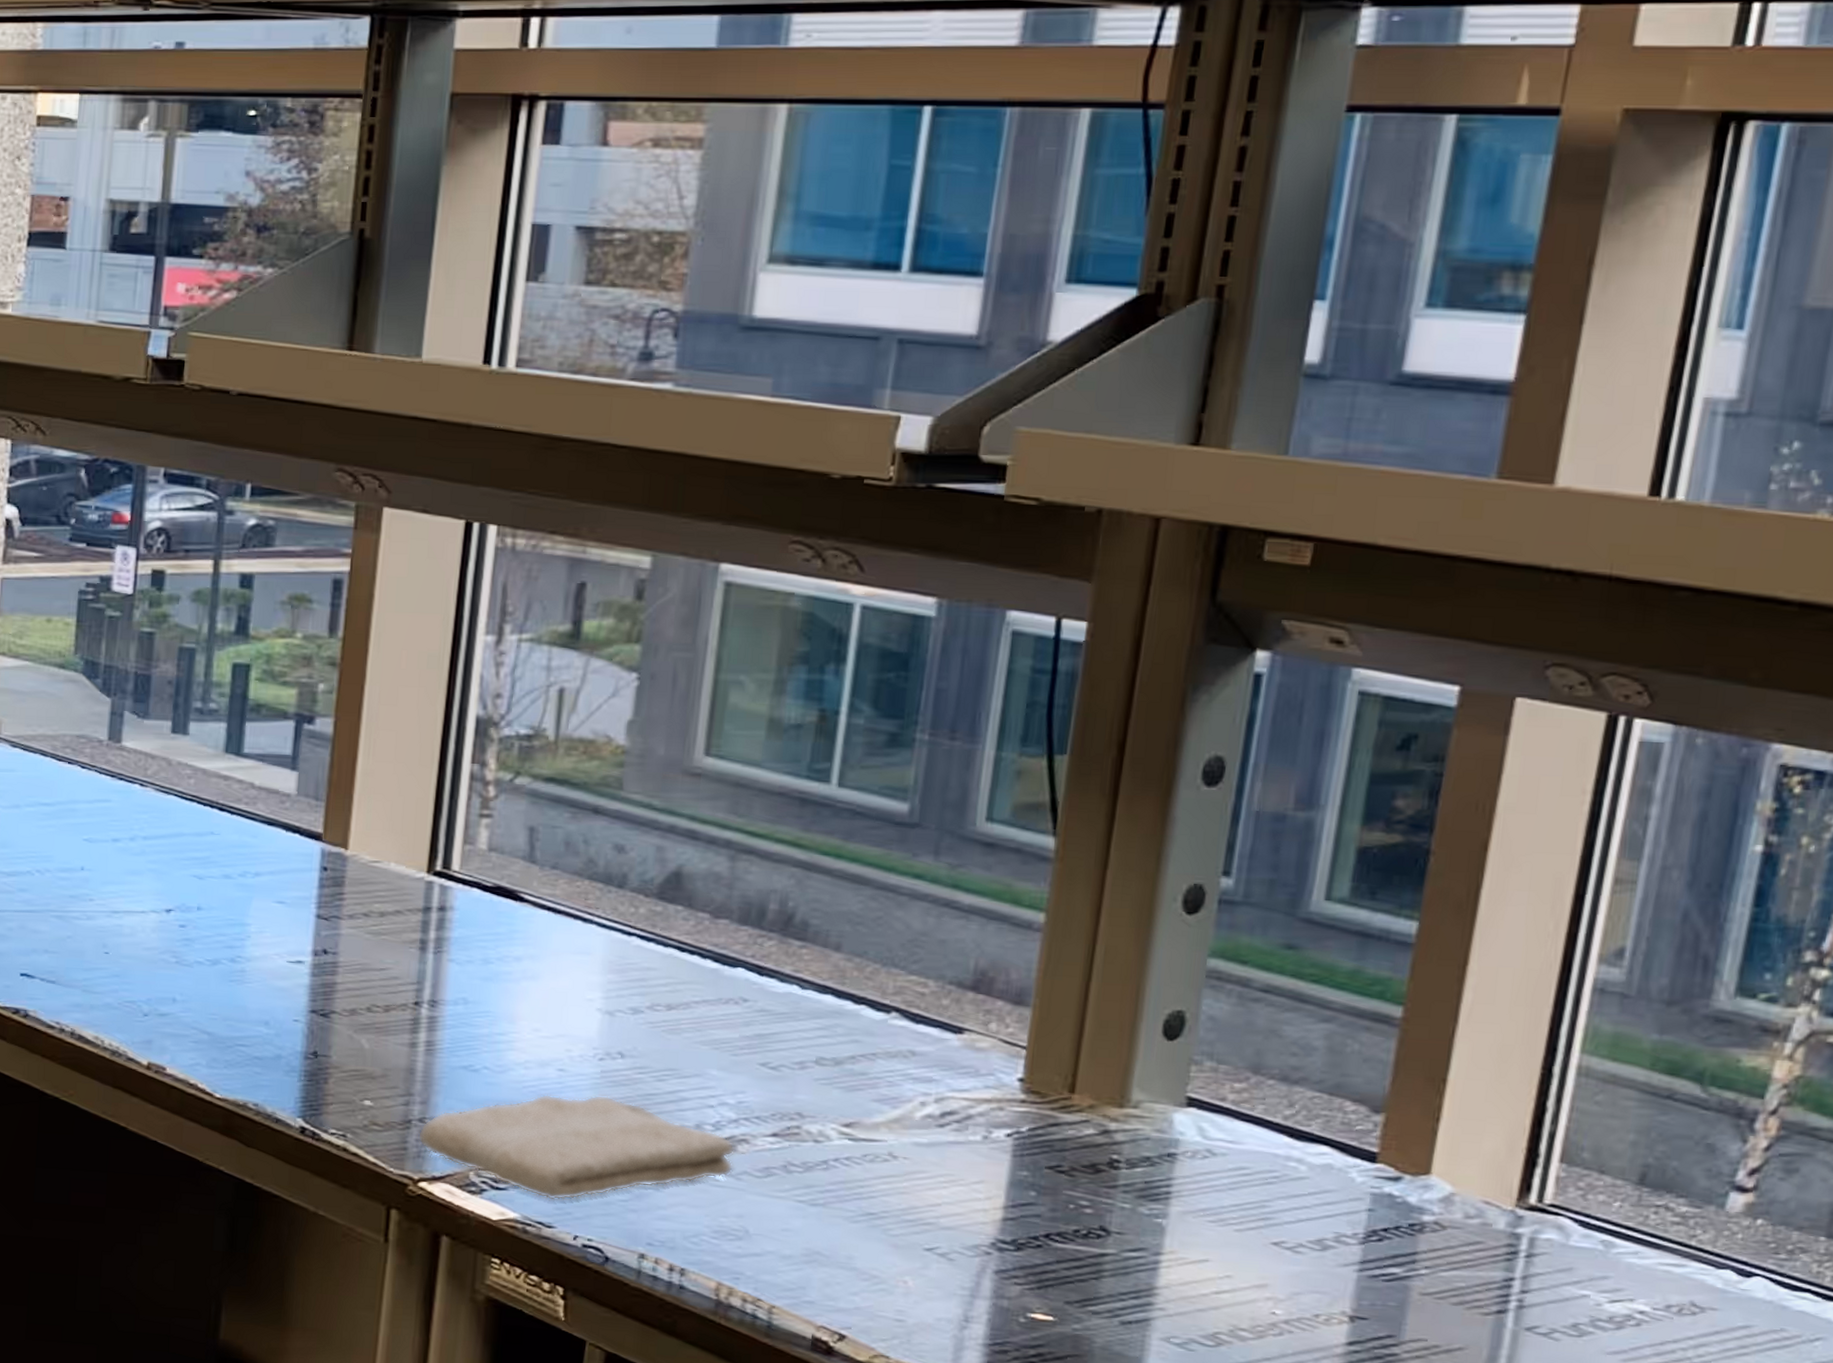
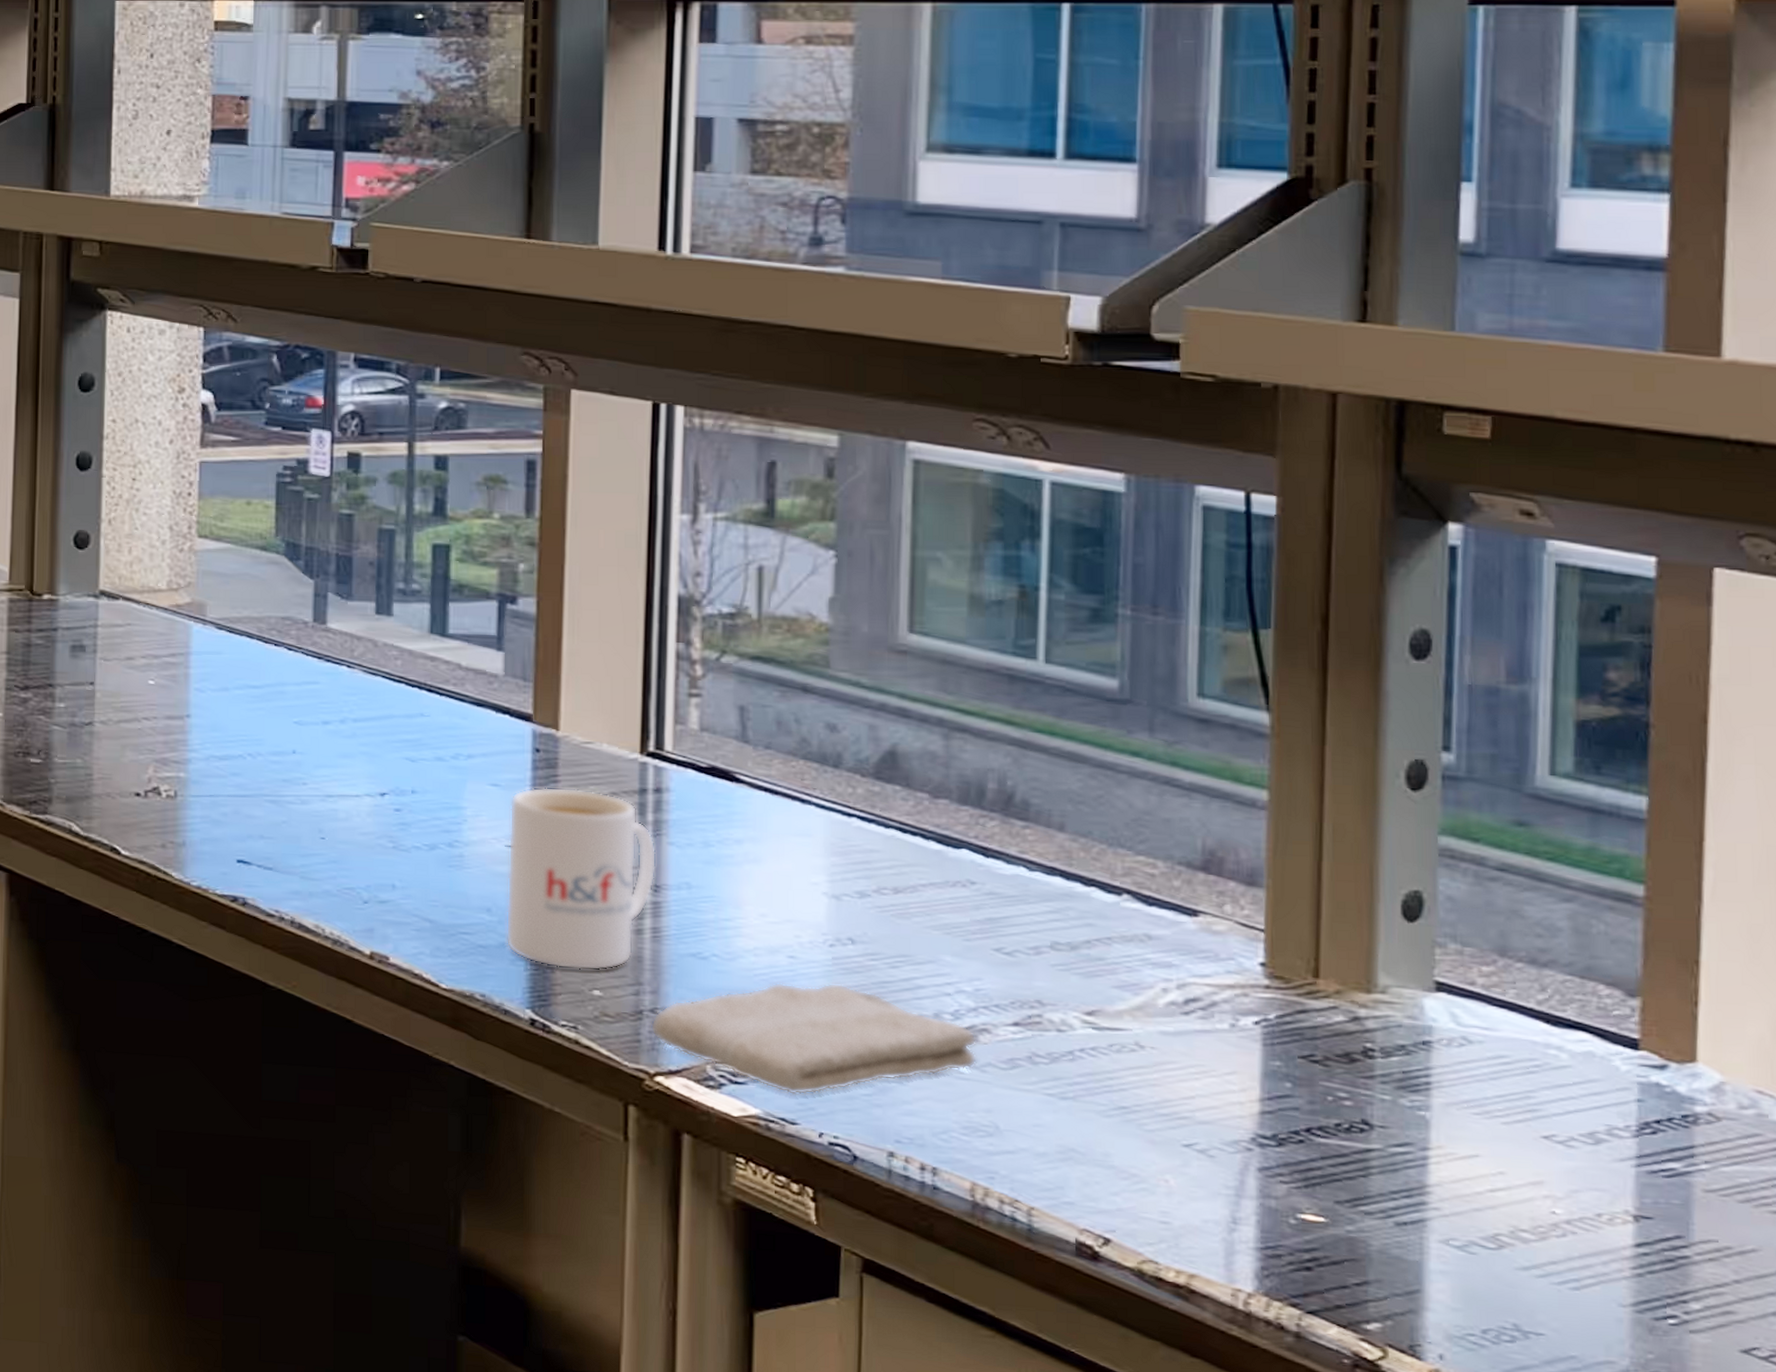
mug: none [281,904,436,1082] -> present [506,786,657,971]

